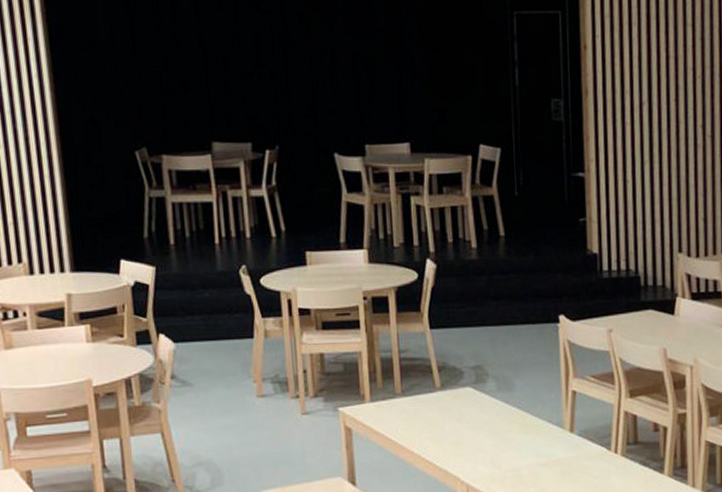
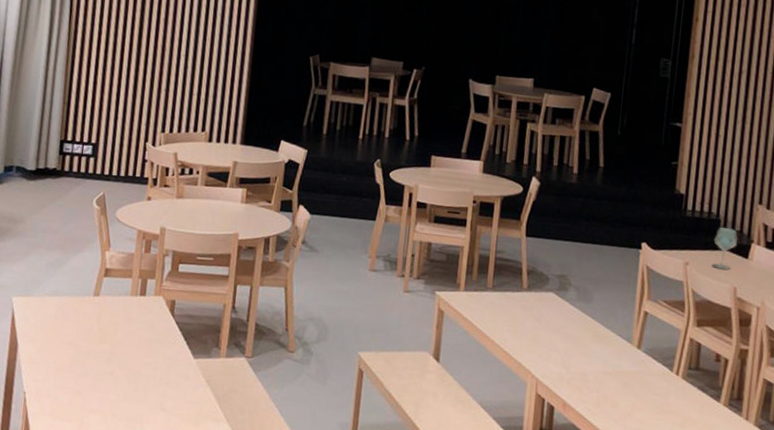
wine glass: none [635,284,661,332] -> present [711,227,738,270]

